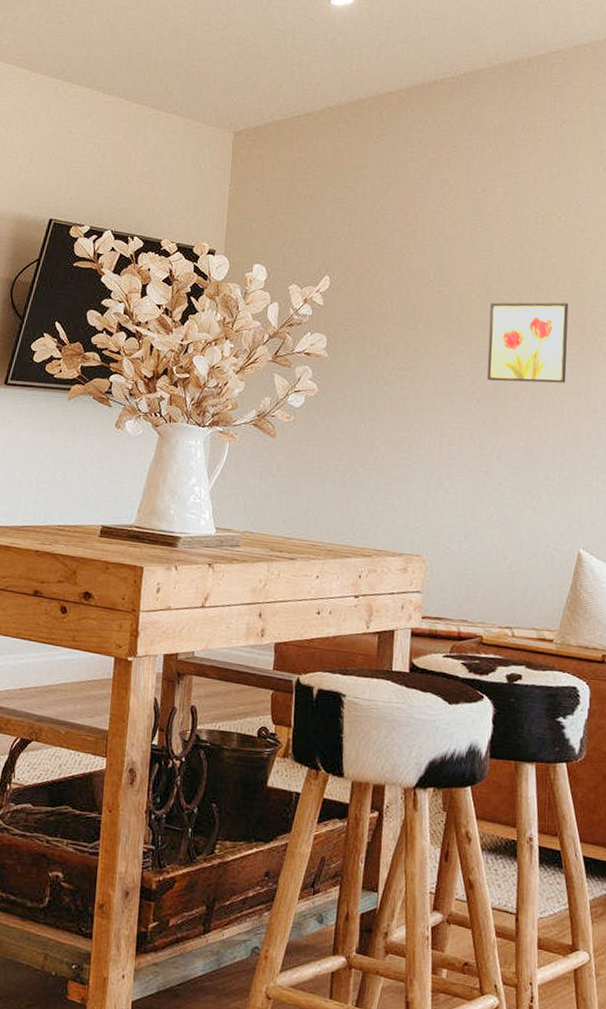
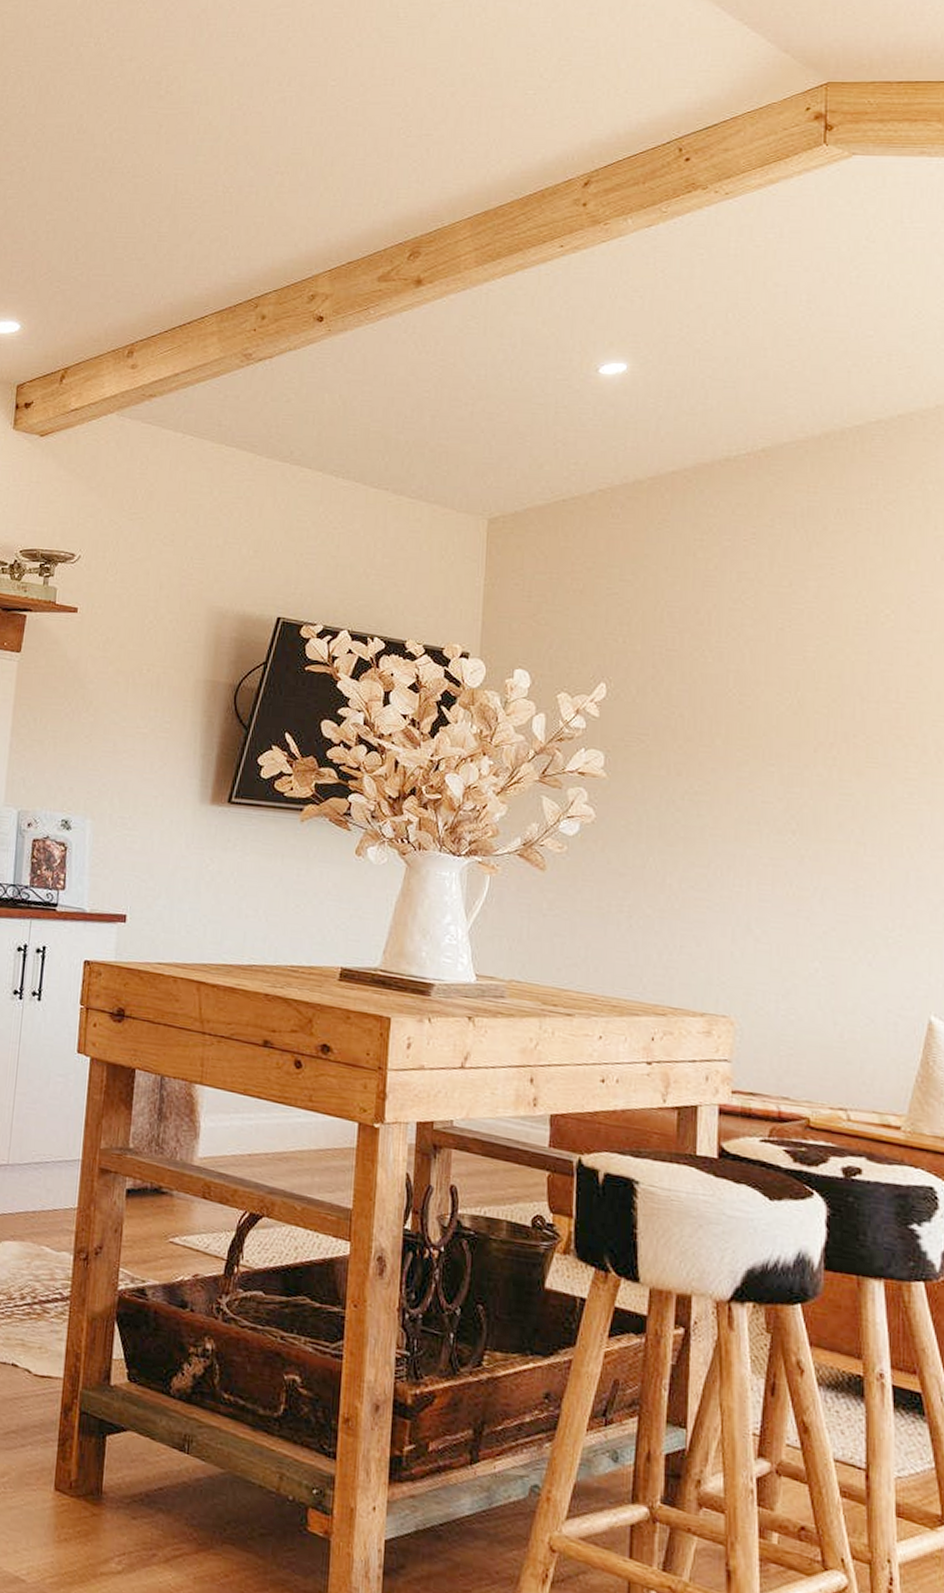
wall art: present [487,302,569,383] -> none [803,715,905,814]

